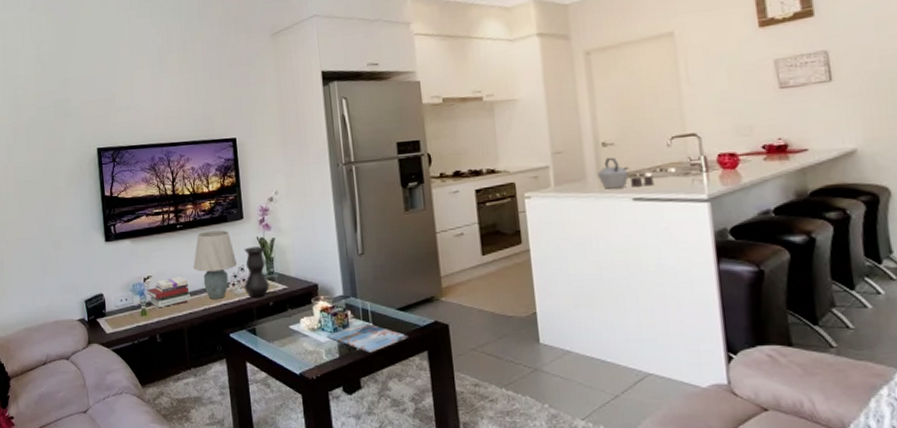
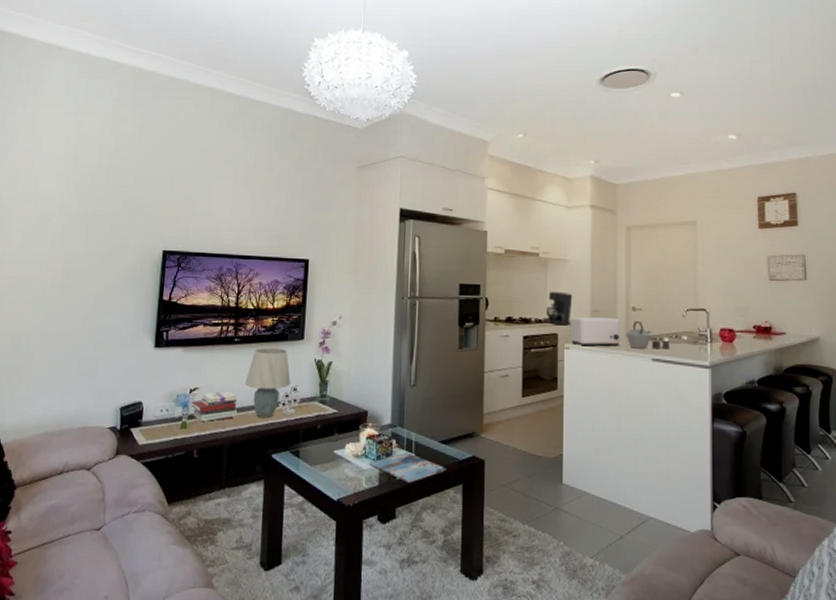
vase: present [244,246,270,299] -> none [294,368,322,421]
coffee maker: none [495,136,529,174] -> present [542,291,573,326]
toaster: none [528,157,591,194] -> present [570,316,620,347]

